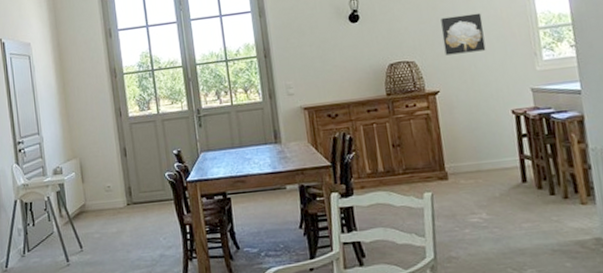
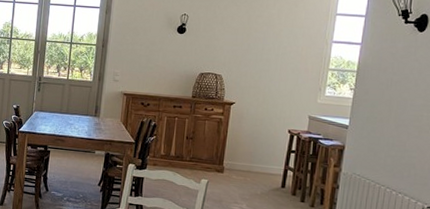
wall art: present [440,13,486,56] -> none [247,44,285,78]

